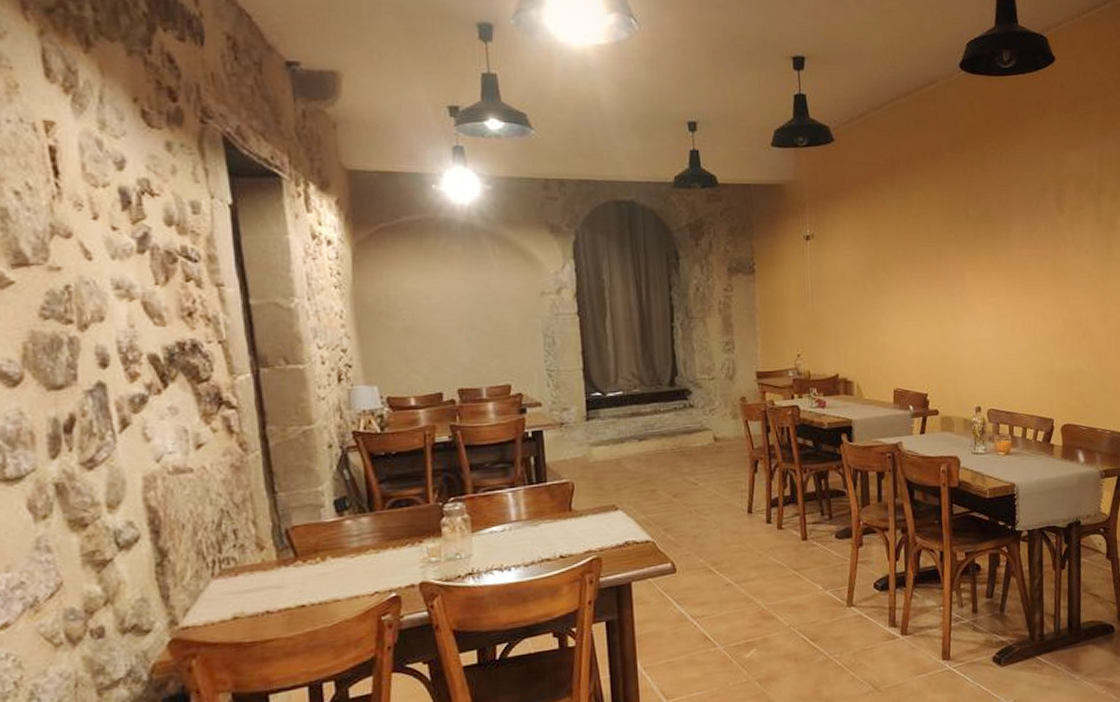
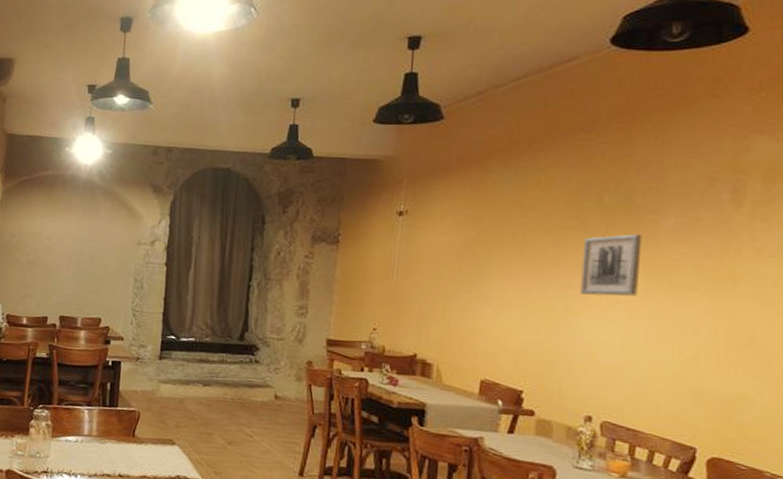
wall art: none [959,241,1002,300] -> present [580,233,643,296]

